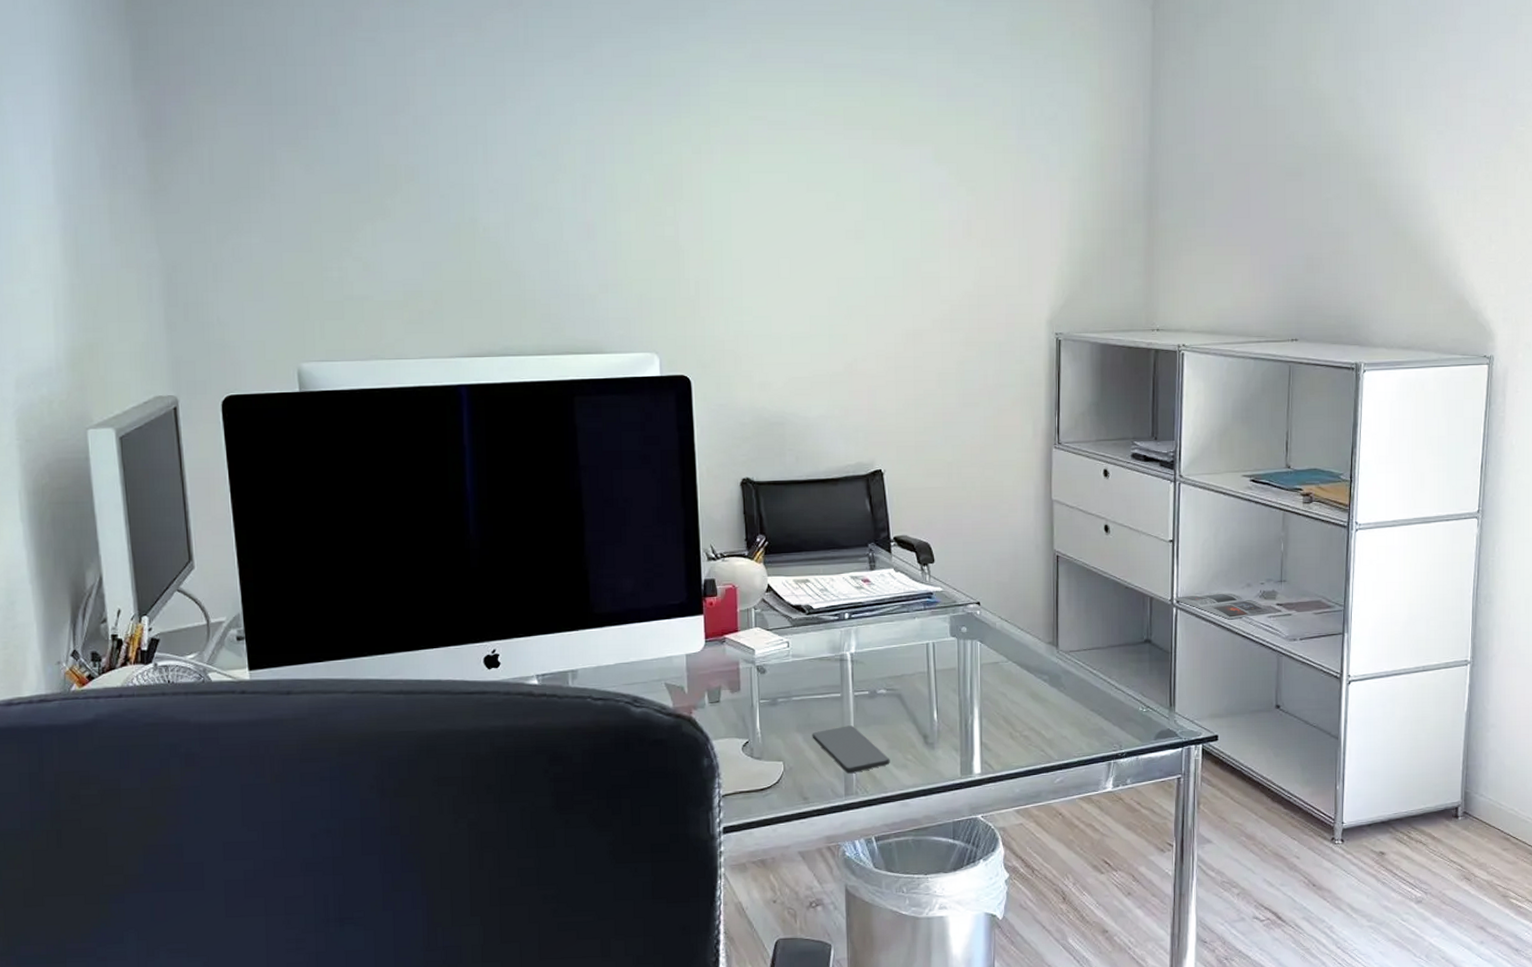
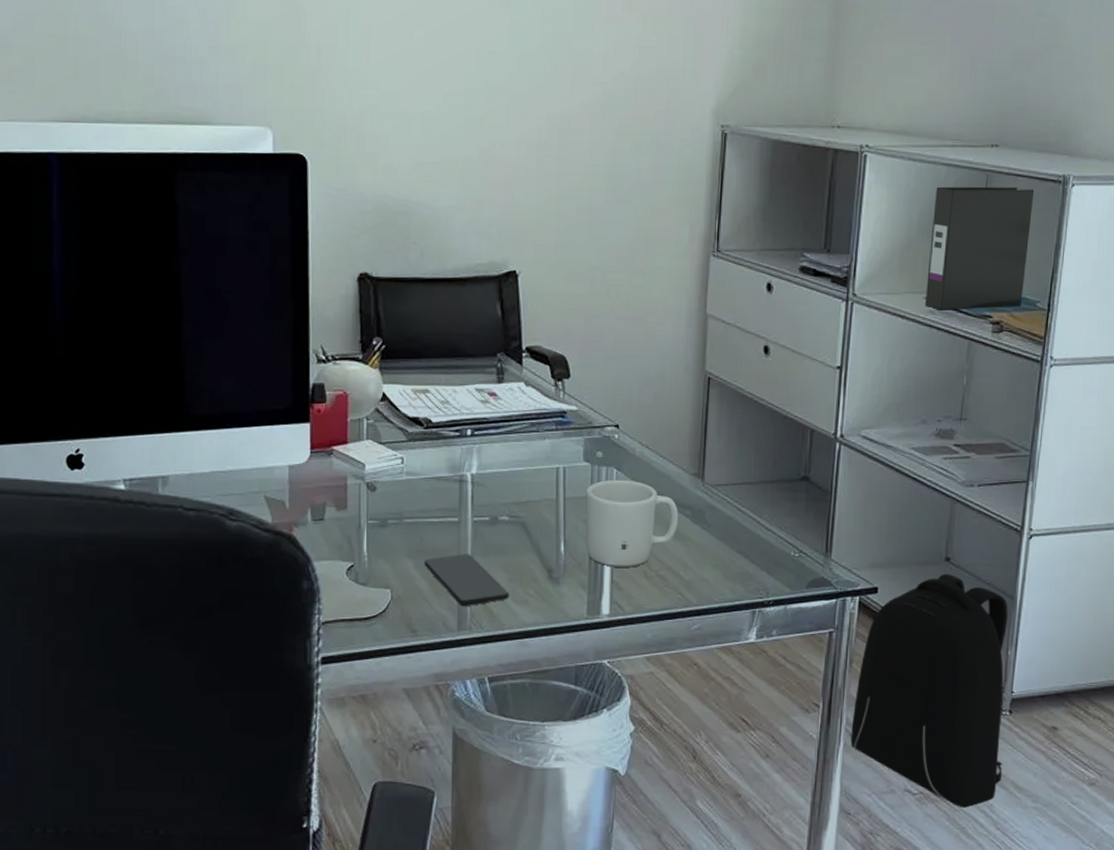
mug: none [954,651,1038,730] -> present [585,479,679,567]
magazine: present [1174,592,1275,620] -> none [838,427,951,460]
backpack: none [1202,719,1338,930] -> present [850,573,1008,808]
binder: none [1243,375,1332,486] -> present [925,186,1035,311]

